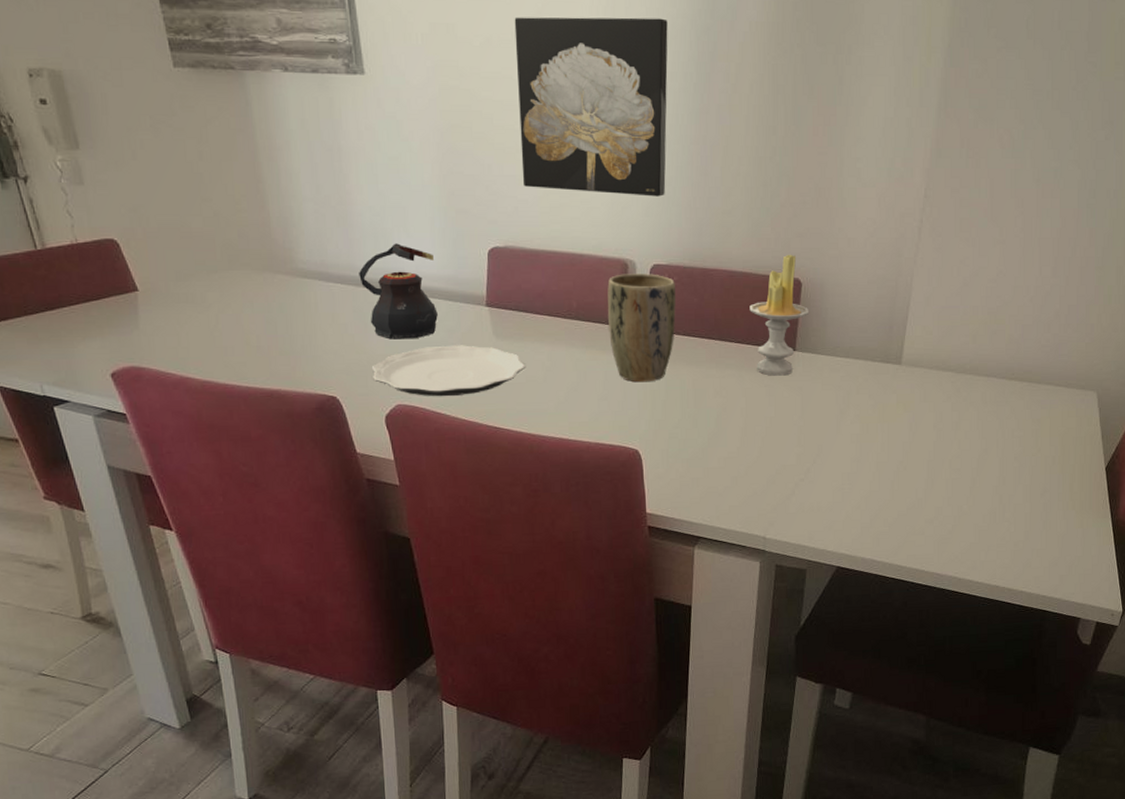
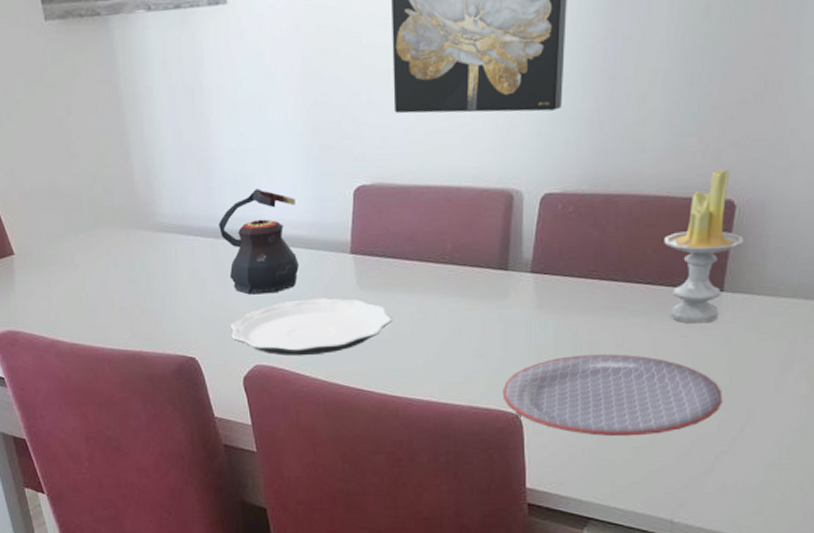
plant pot: present [607,274,676,383] -> none [487,205,570,336]
plate: none [624,399,799,468] -> present [502,354,723,437]

